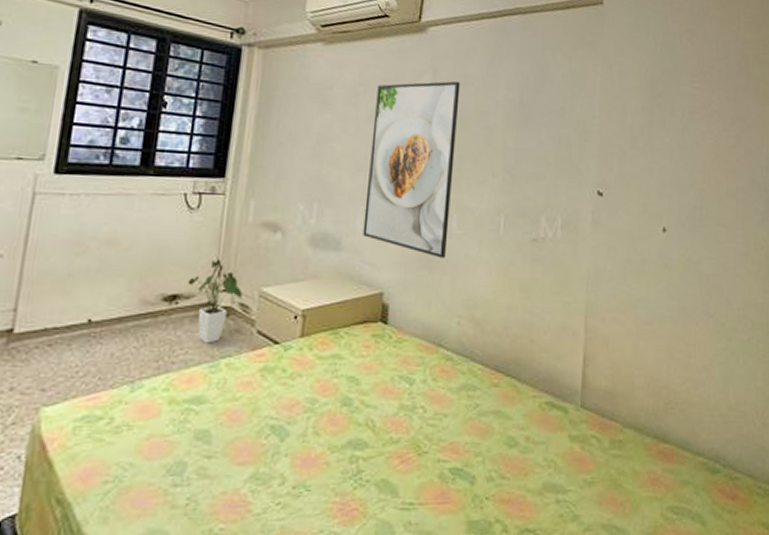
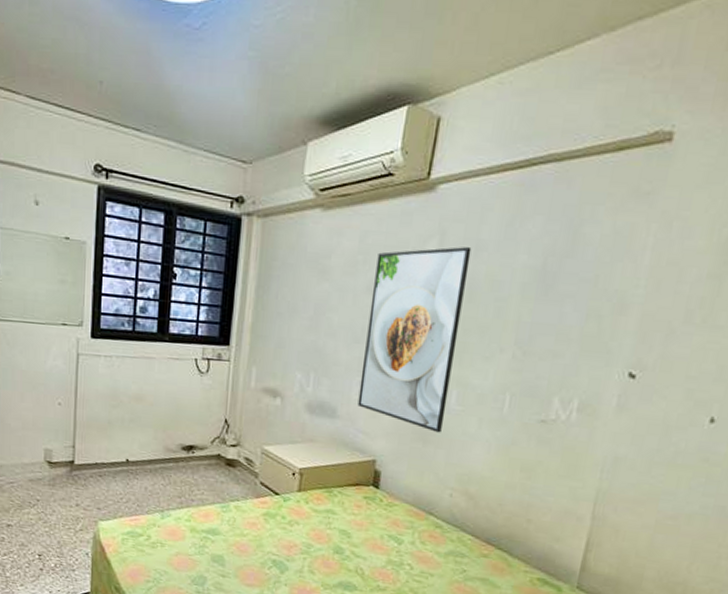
house plant: present [187,261,243,344] -> none [201,419,247,488]

